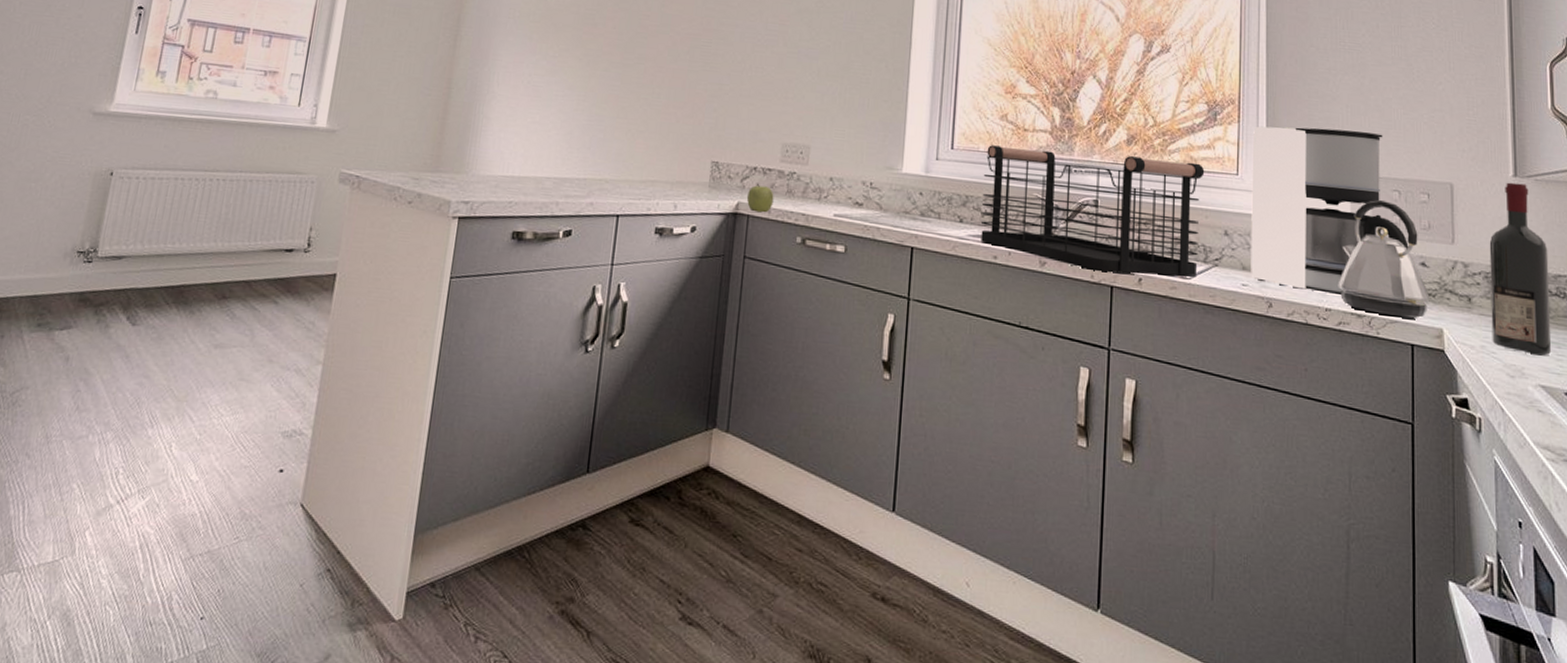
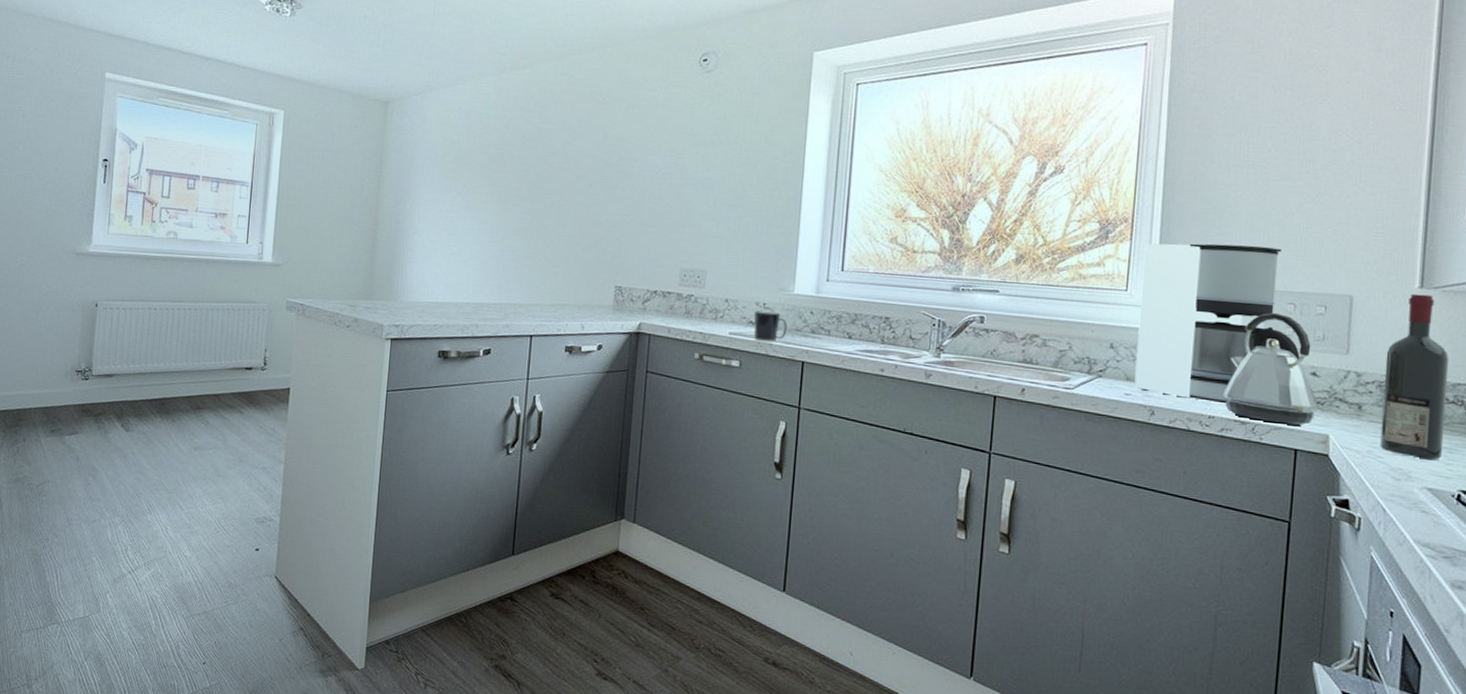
fruit: present [746,183,774,213] -> none [648,305,673,332]
mug: none [860,190,896,228] -> present [753,310,788,344]
dish rack: present [980,145,1205,277] -> none [868,266,1093,387]

